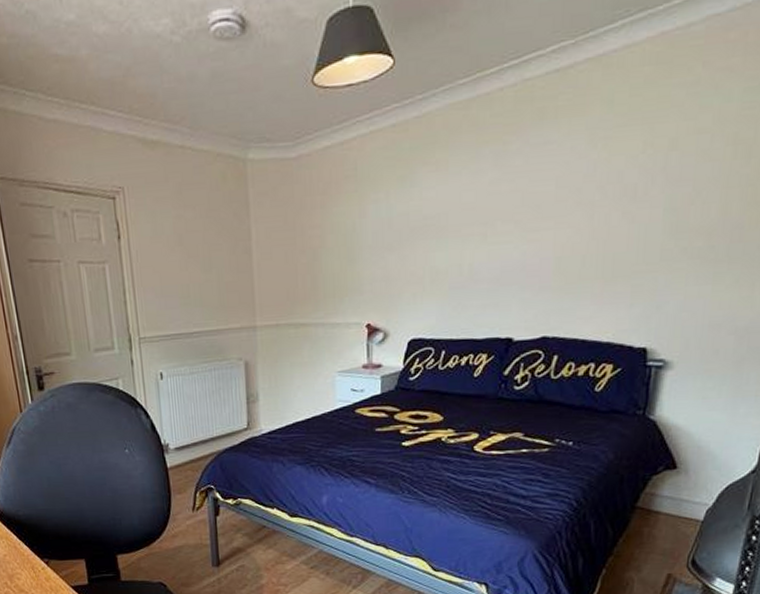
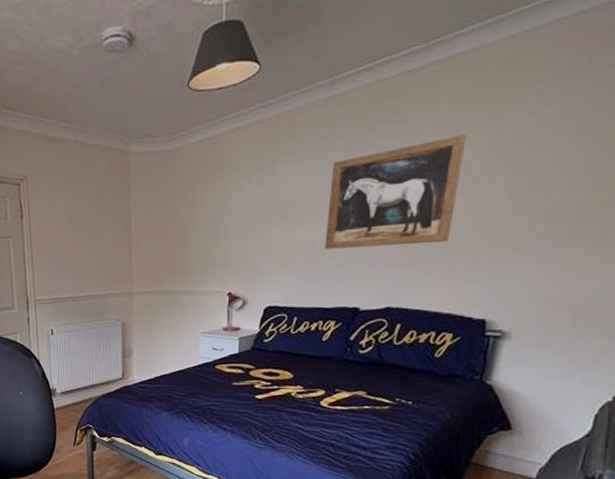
wall art: none [472,142,621,272] -> present [324,134,467,250]

